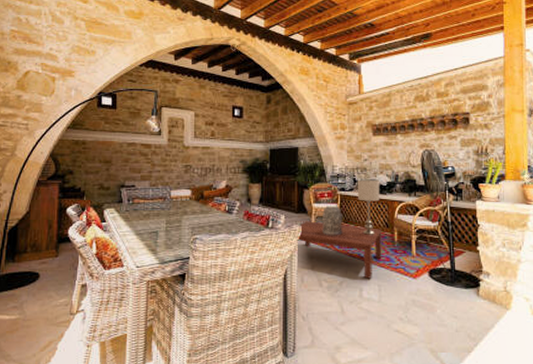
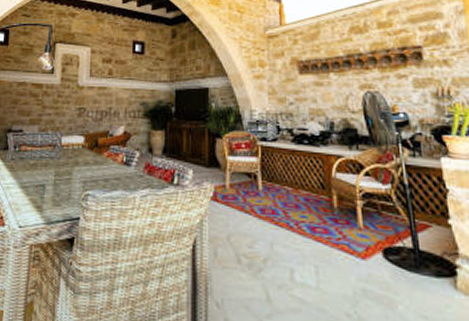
coffee table: present [297,221,382,279] -> none [208,178,318,257]
decorative urn: present [323,206,342,236] -> none [239,160,265,198]
lamp: present [357,179,379,235] -> none [281,127,311,198]

